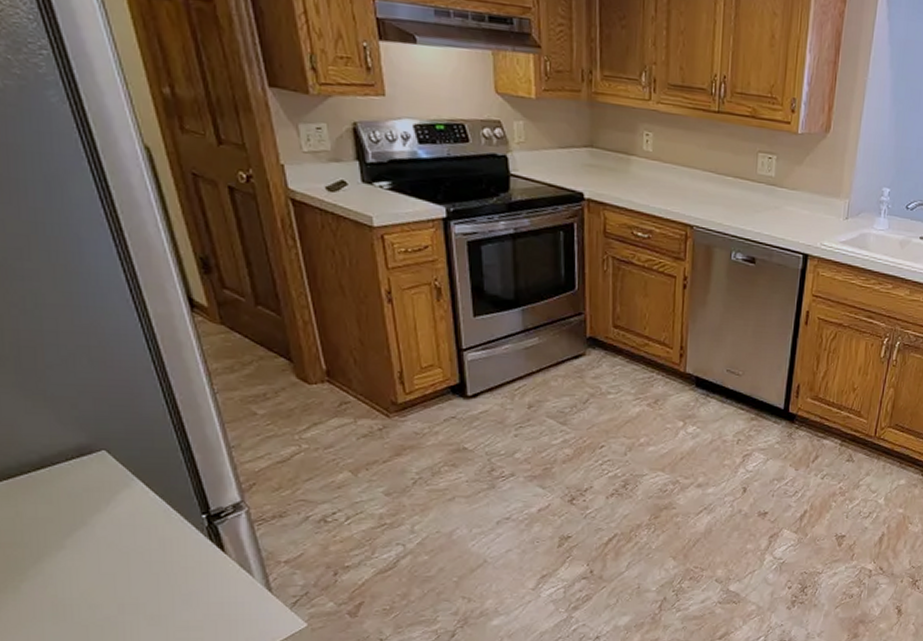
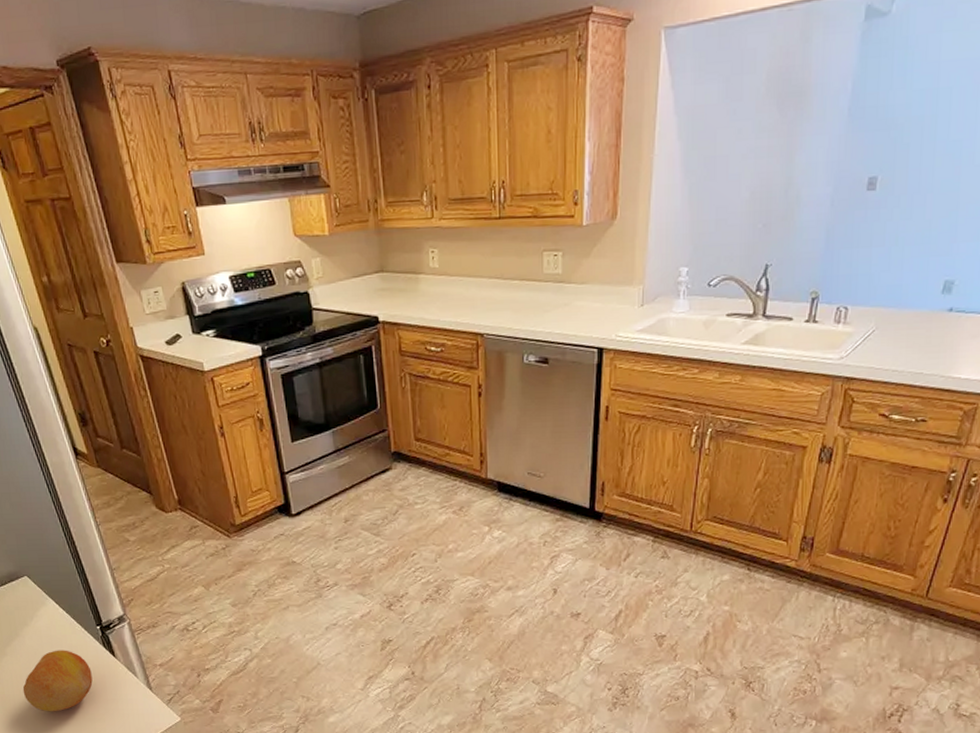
fruit: none [85,542,190,620] -> present [22,650,93,712]

